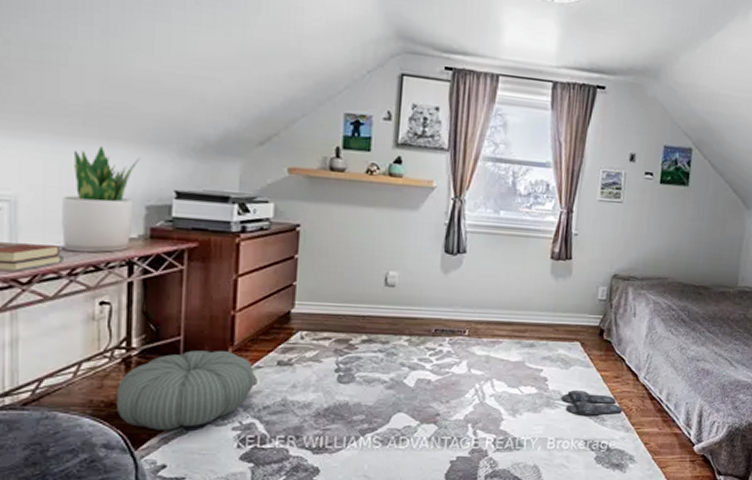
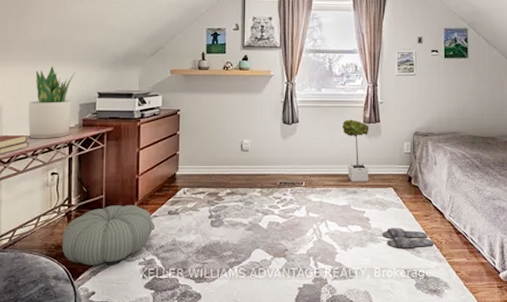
potted tree: none [523,253,558,333] -> present [342,119,369,181]

